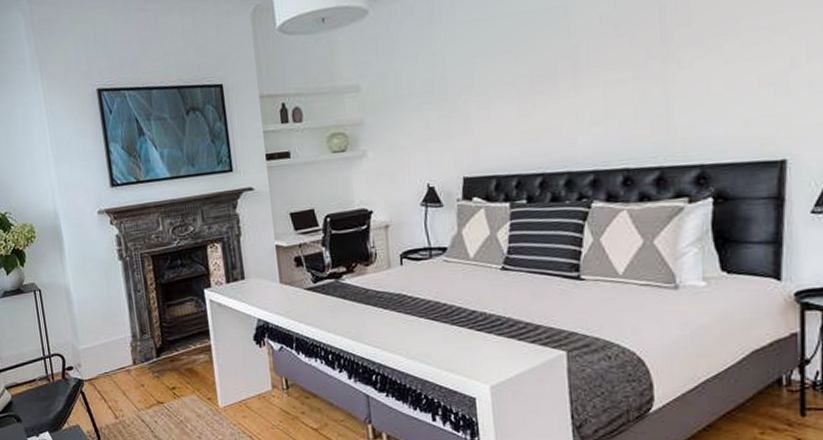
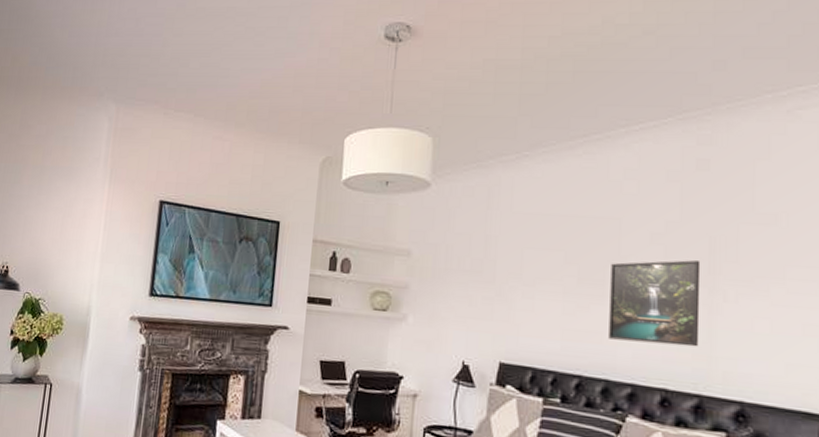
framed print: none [562,32,657,131] -> present [609,260,701,347]

